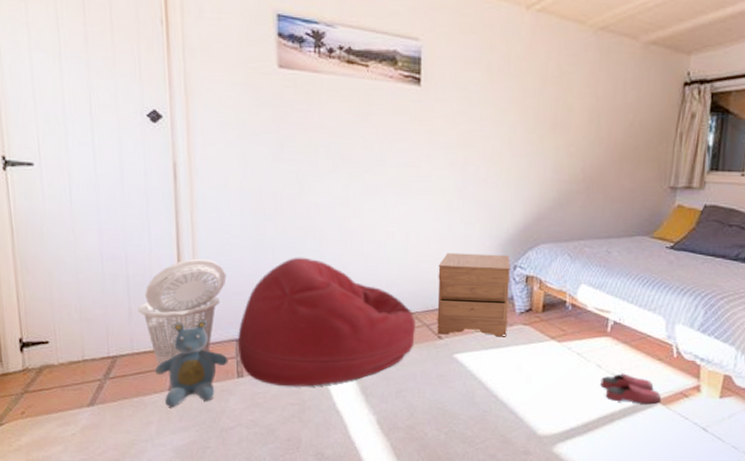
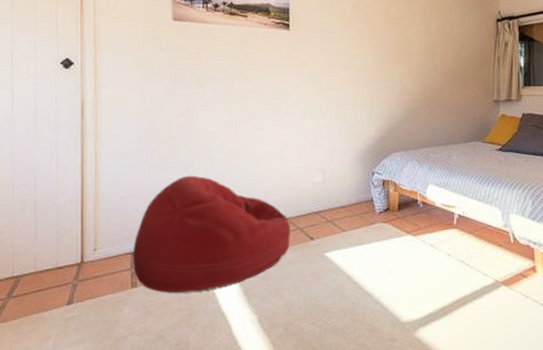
laundry basket: present [138,258,226,365] -> none [43,181,124,281]
teddy bear: present [154,319,228,407] -> none [55,236,124,321]
nightstand: present [437,252,510,337] -> none [308,163,369,236]
slippers: present [600,373,661,404] -> none [452,260,504,286]

